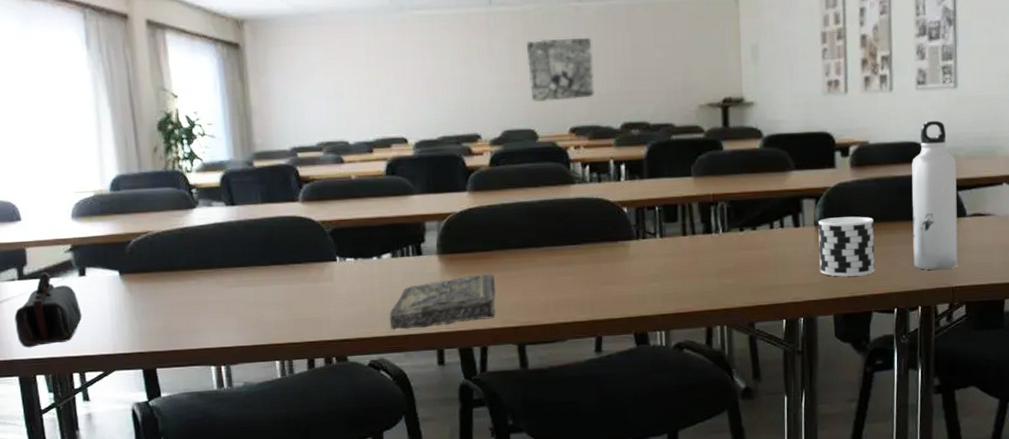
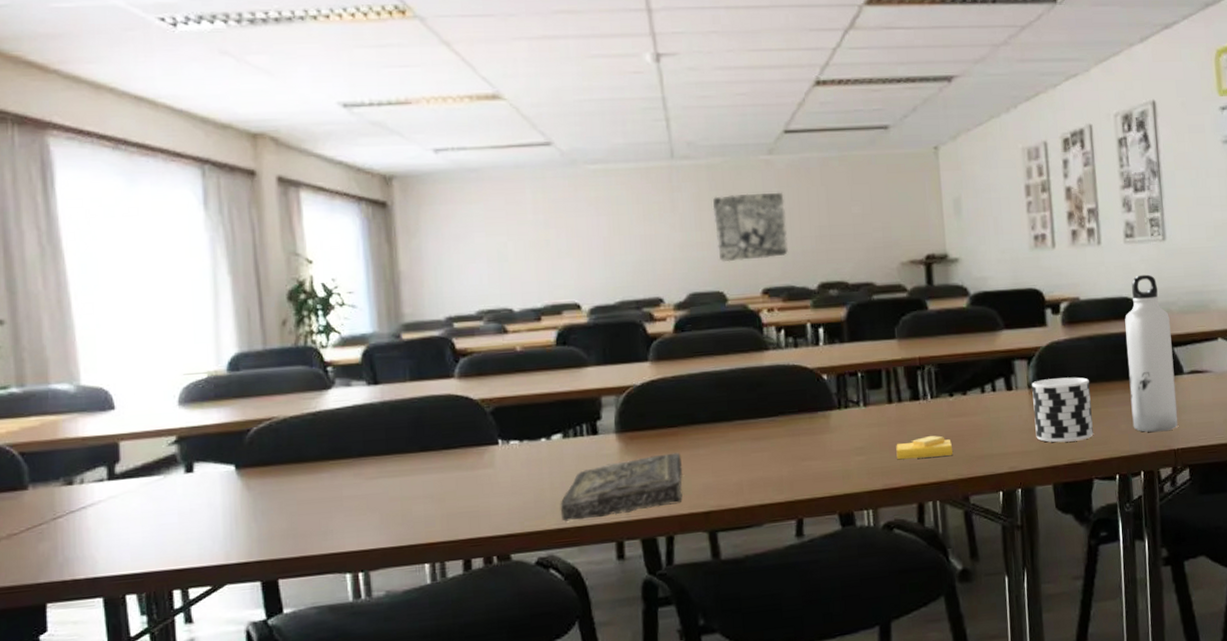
pencil case: present [14,272,82,348] -> none [101,469,187,562]
sticky notes: none [688,266,741,287] -> present [896,435,953,460]

